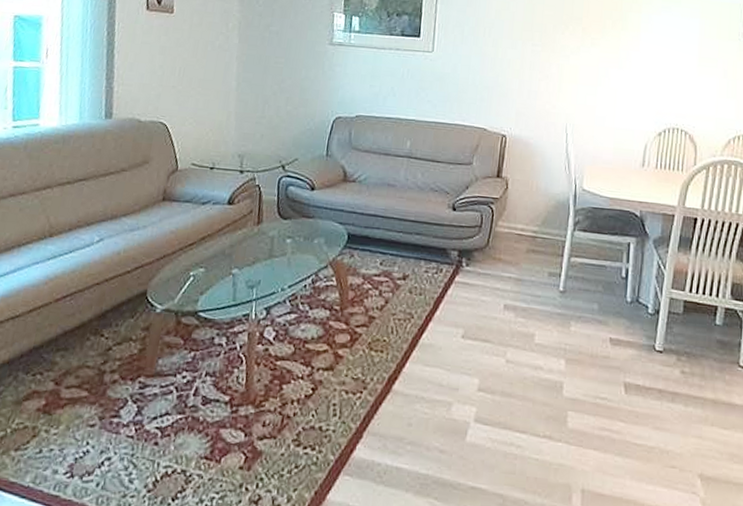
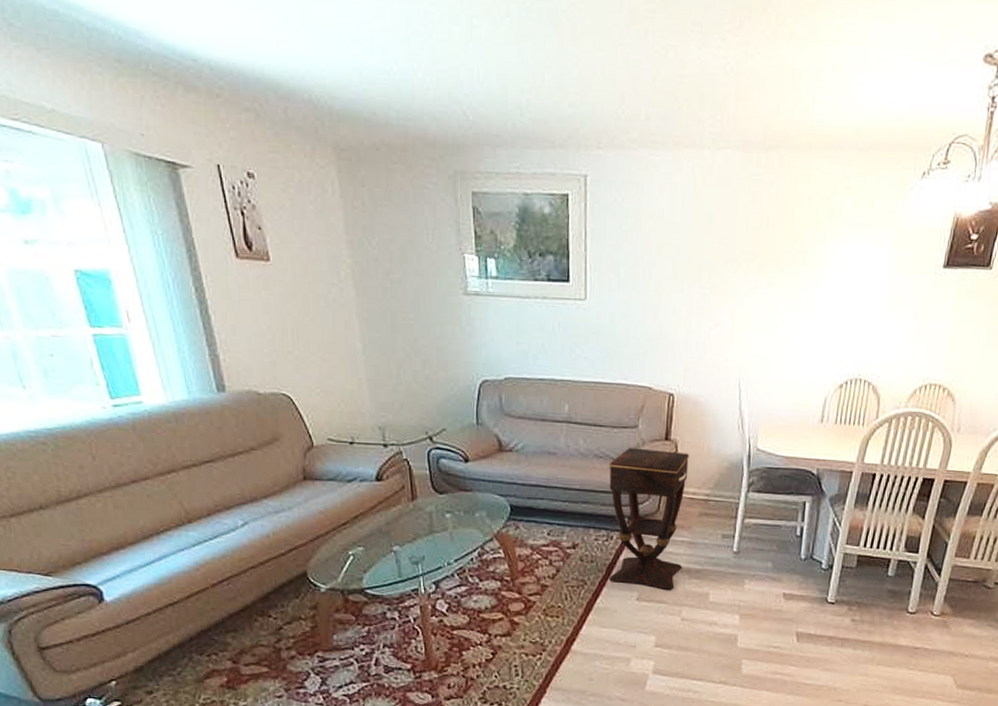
side table: none [436,183,519,328] -> present [608,447,689,590]

